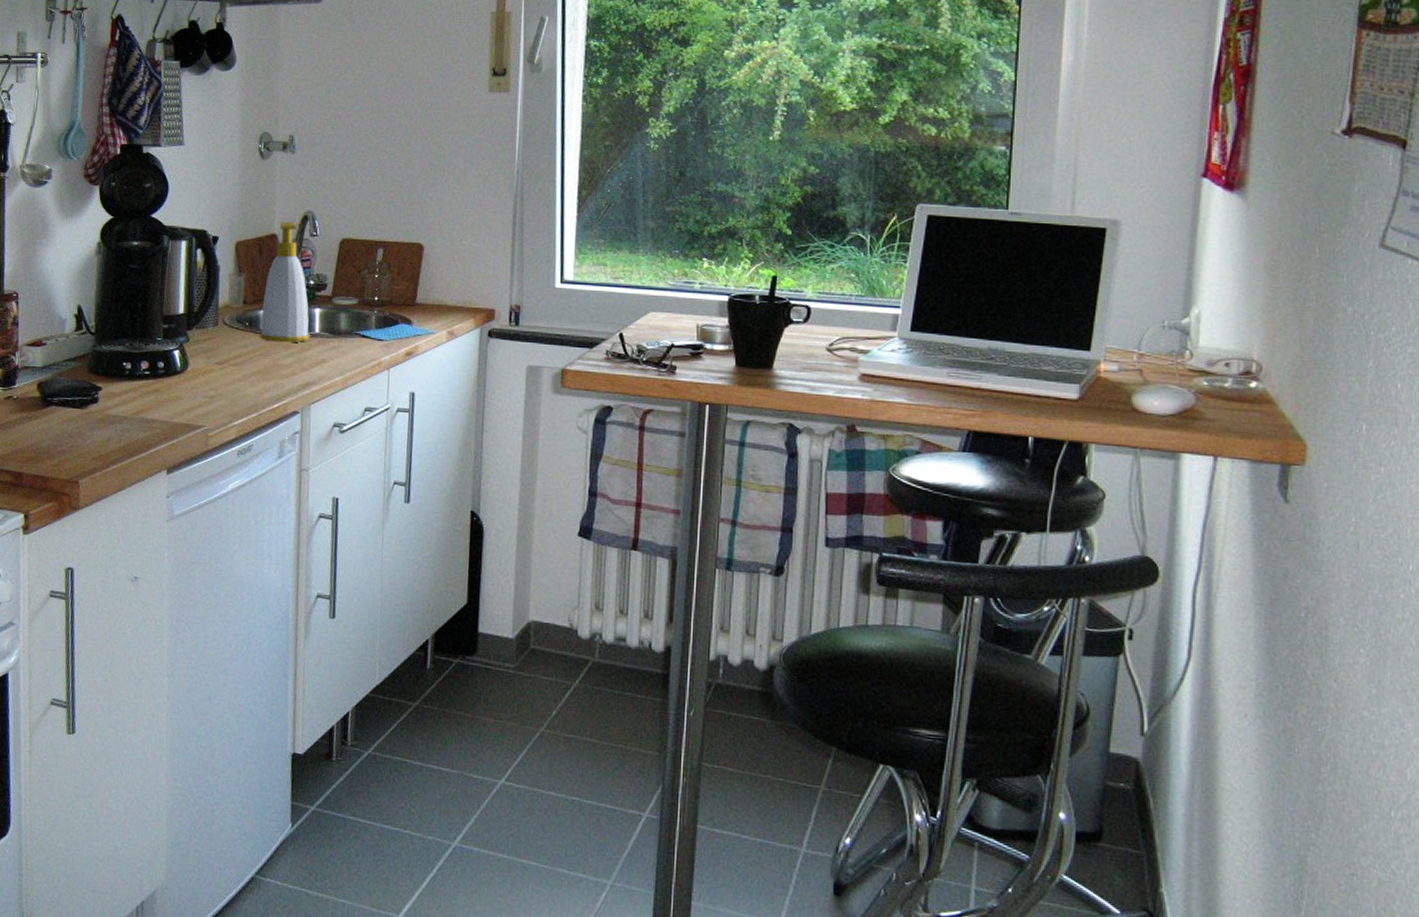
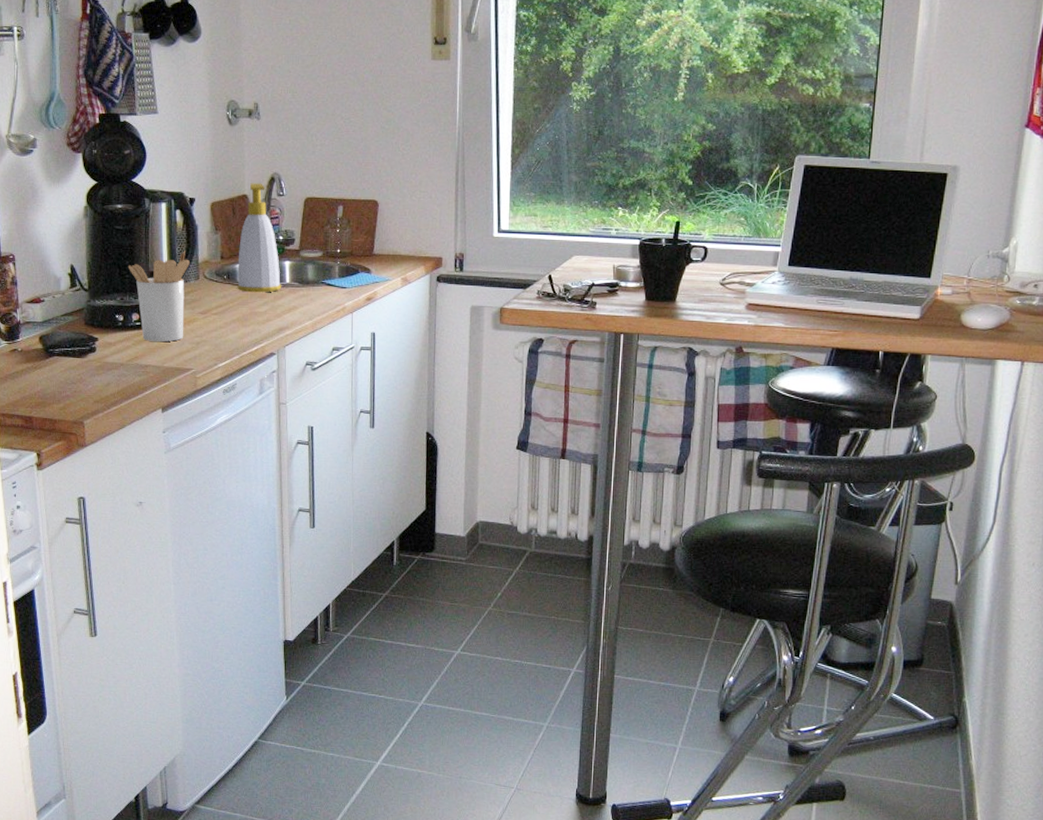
utensil holder: none [140,294,209,394] -> present [128,251,190,342]

